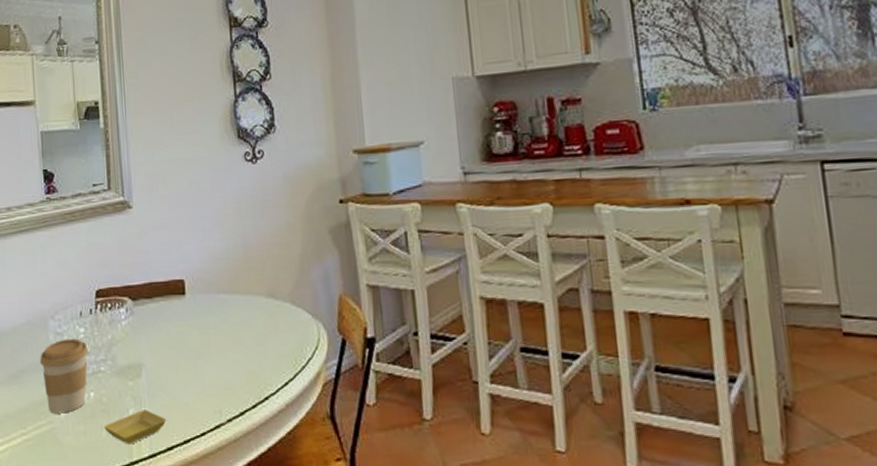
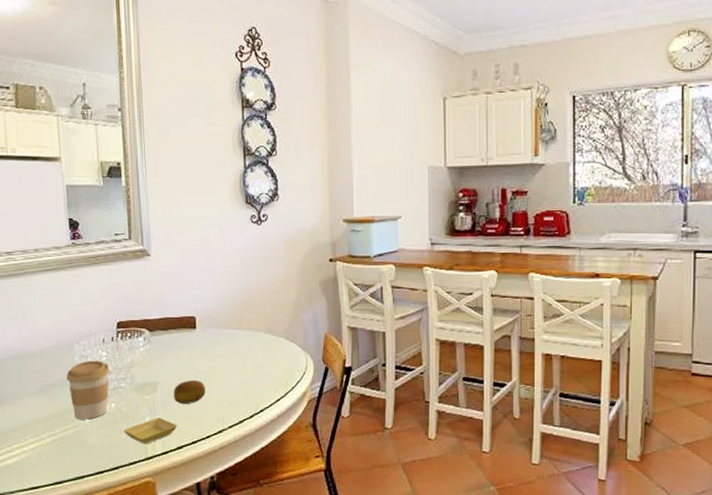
fruit: none [160,360,199,391] -> present [173,380,206,404]

